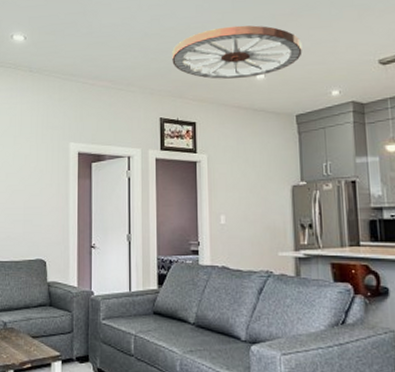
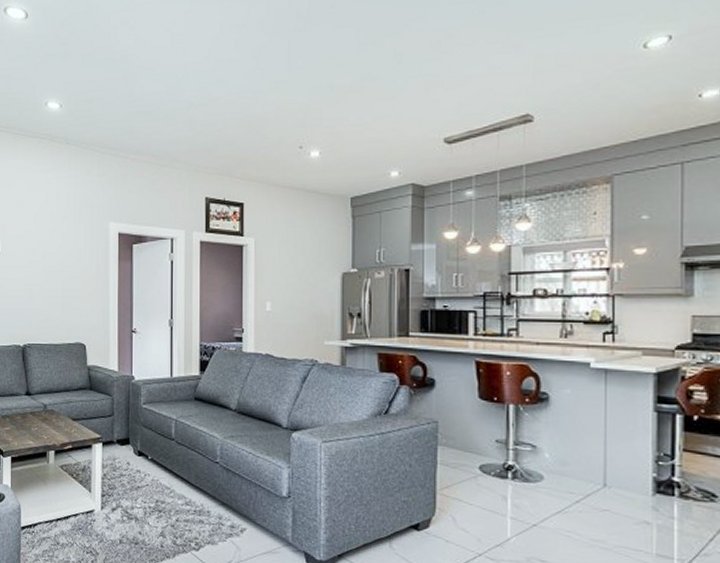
wagon wheel: present [172,25,302,79] -> none [220,96,362,156]

